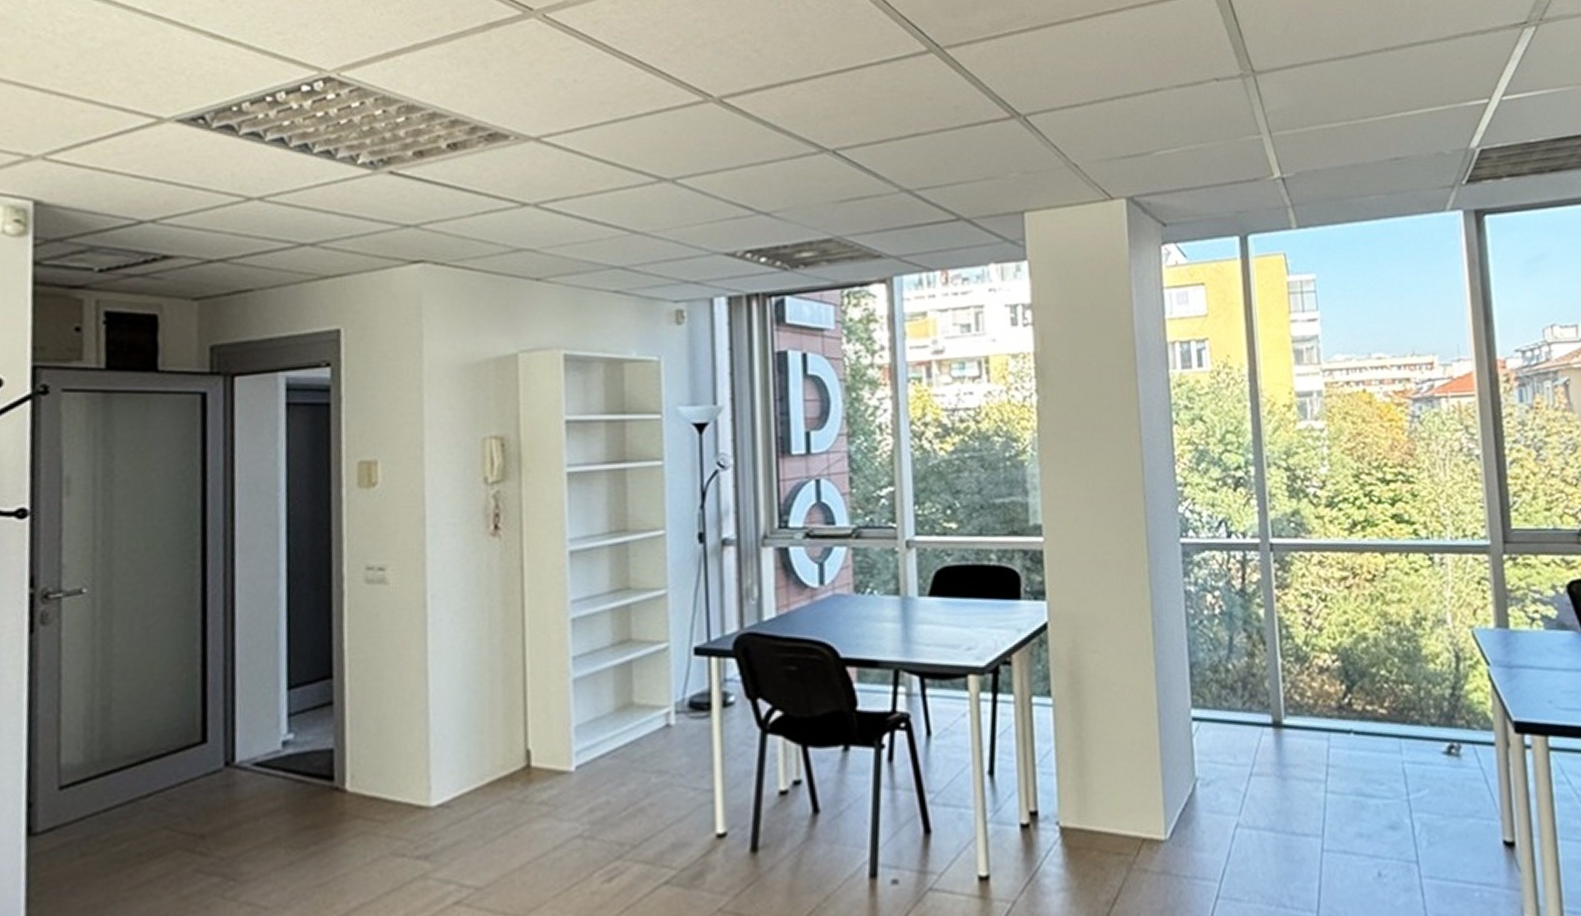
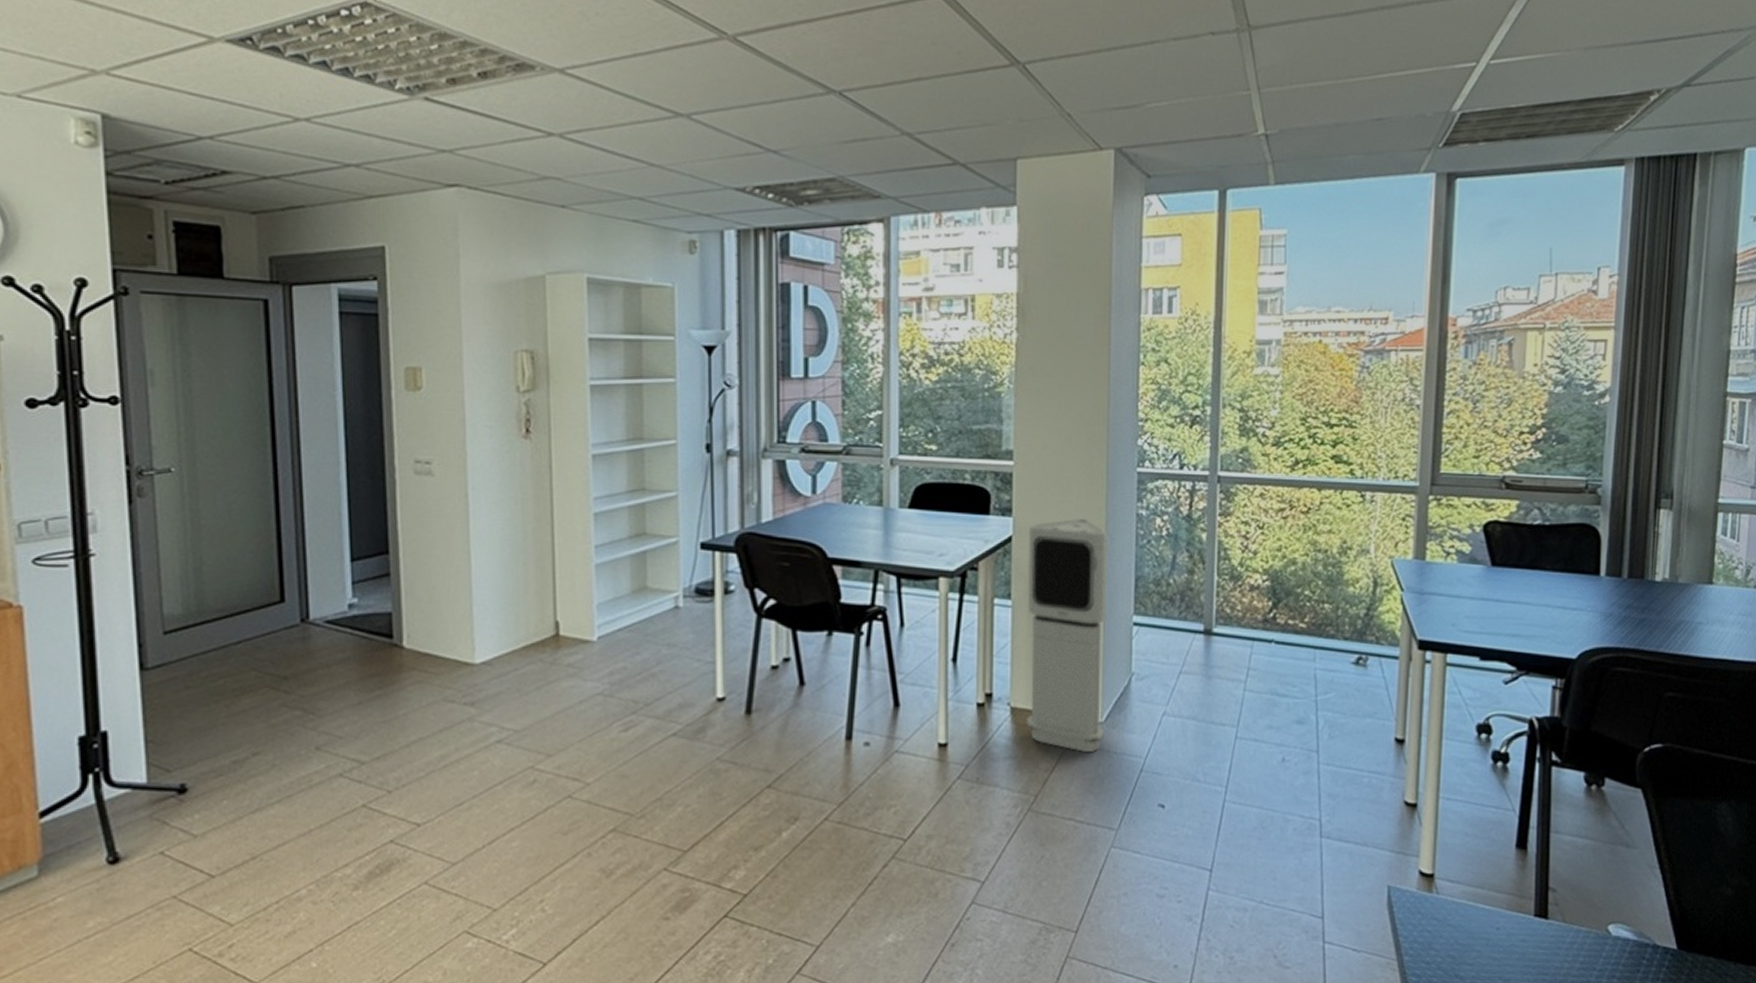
air purifier: none [1066,598,1171,879] -> present [1027,518,1107,753]

